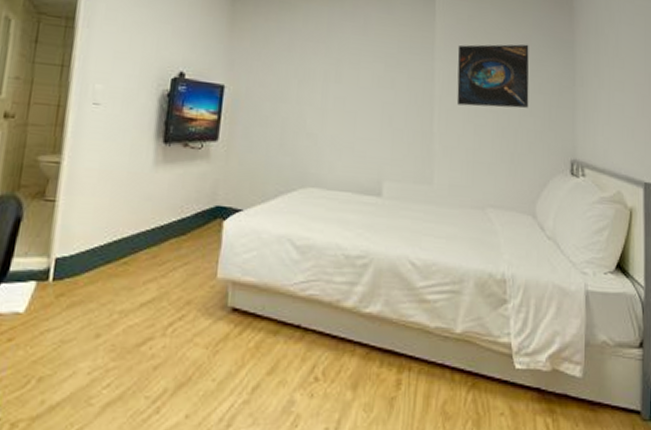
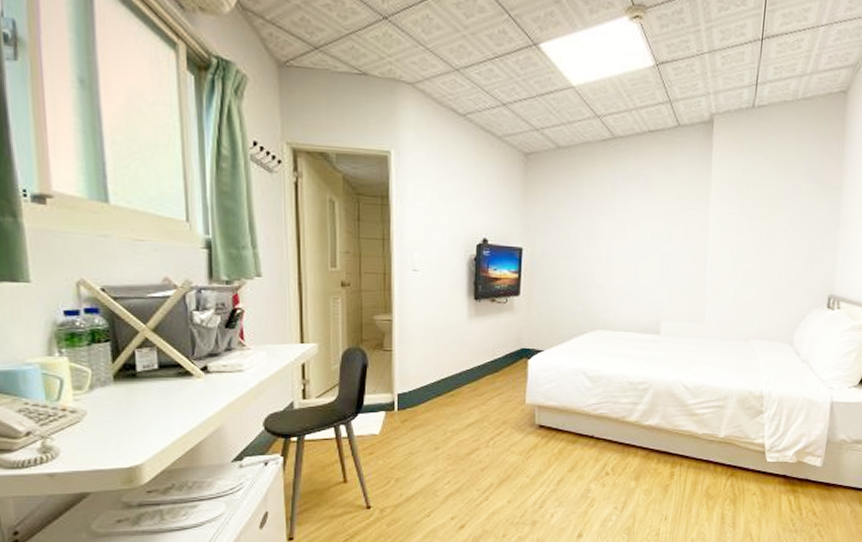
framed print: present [456,44,529,109] -> none [728,193,798,253]

